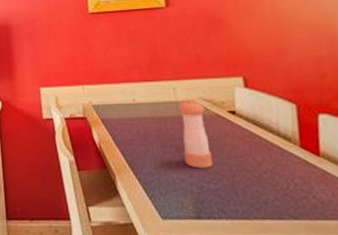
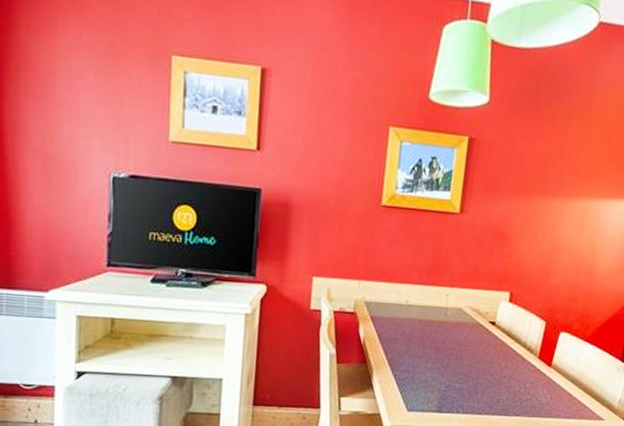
pepper shaker: present [178,98,213,169] -> none [440,306,470,370]

